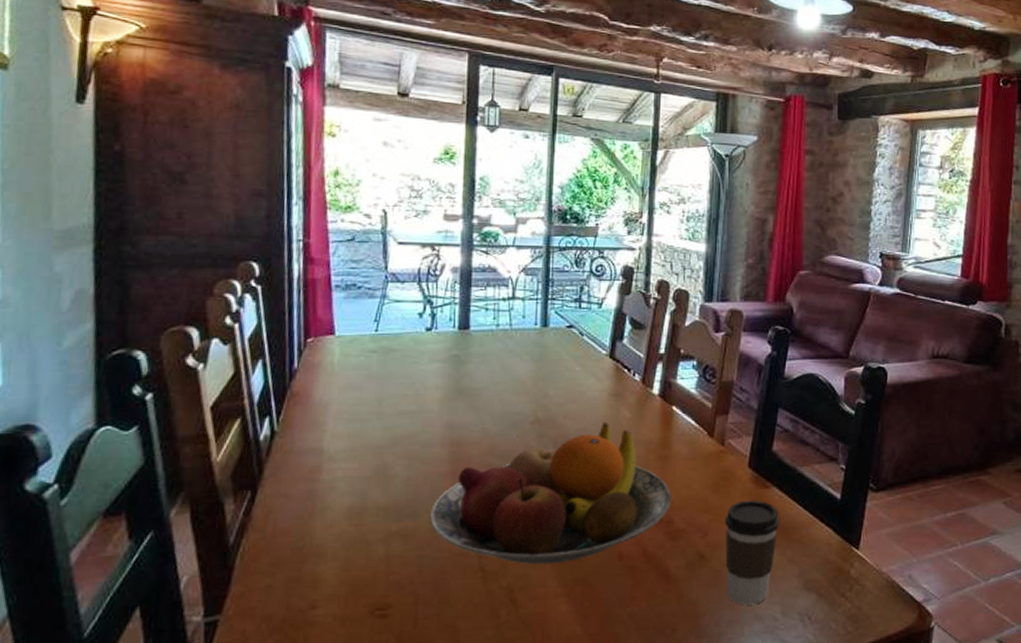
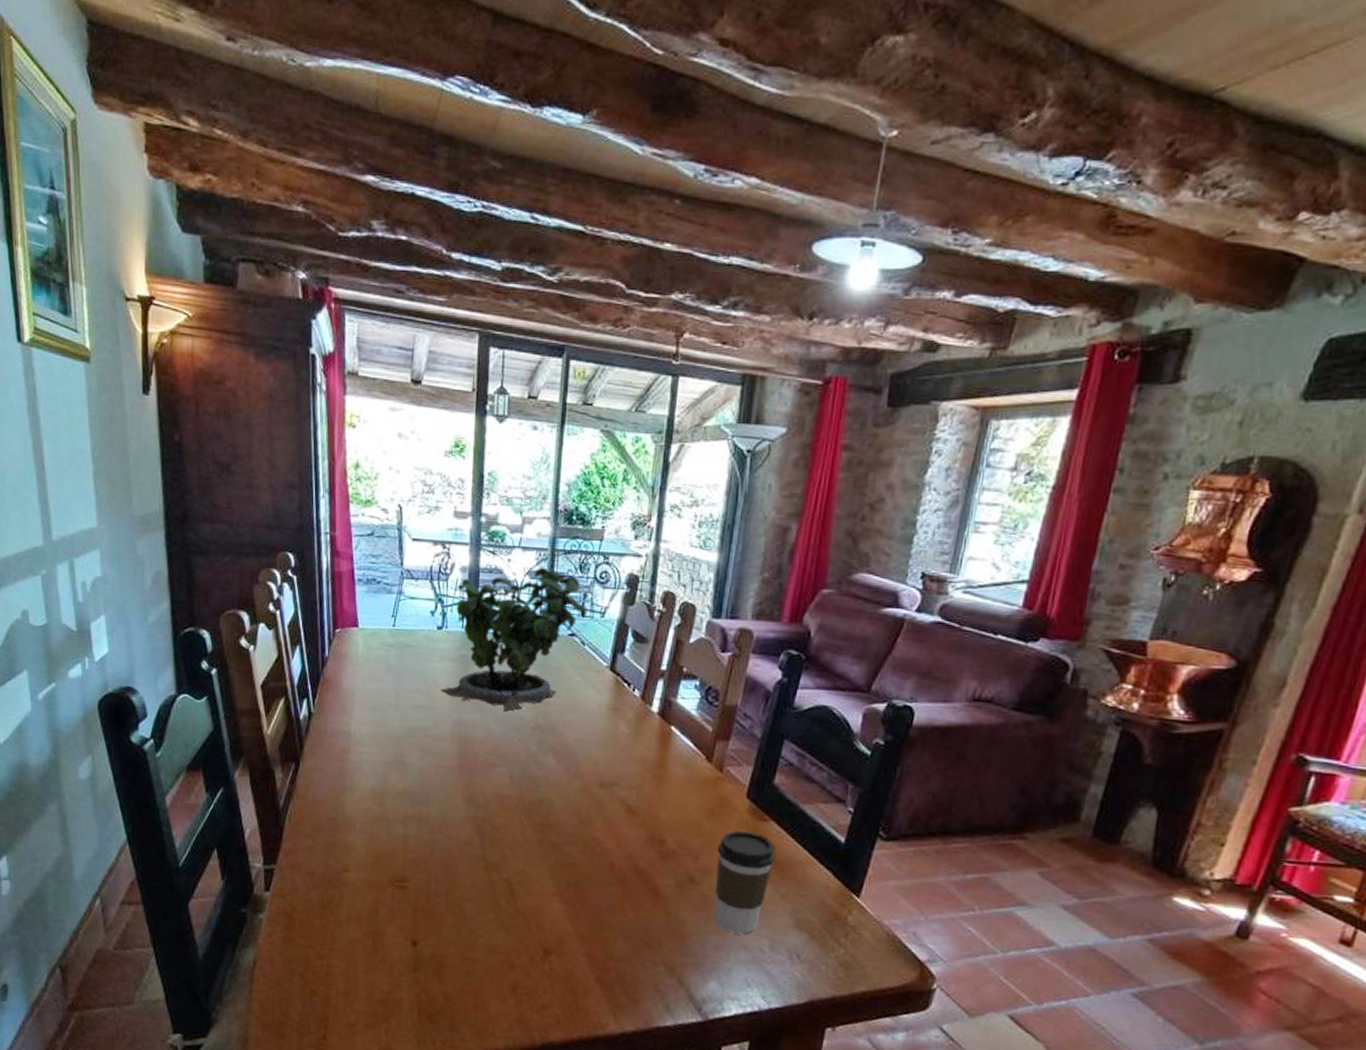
potted plant: none [429,256,585,407] -> present [440,557,587,711]
fruit bowl: present [430,421,672,565] -> none [441,734,665,866]

